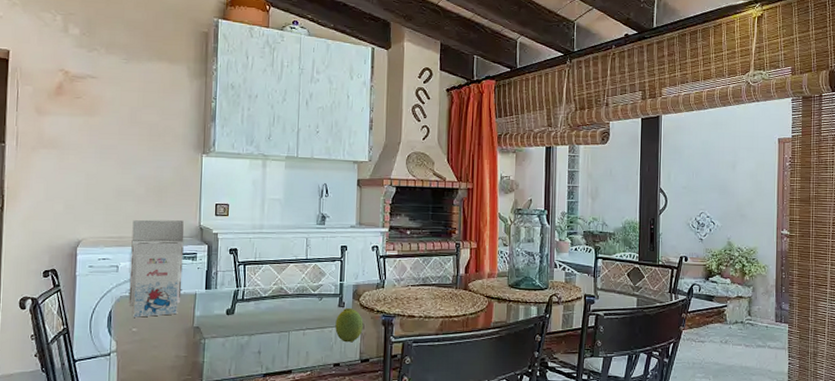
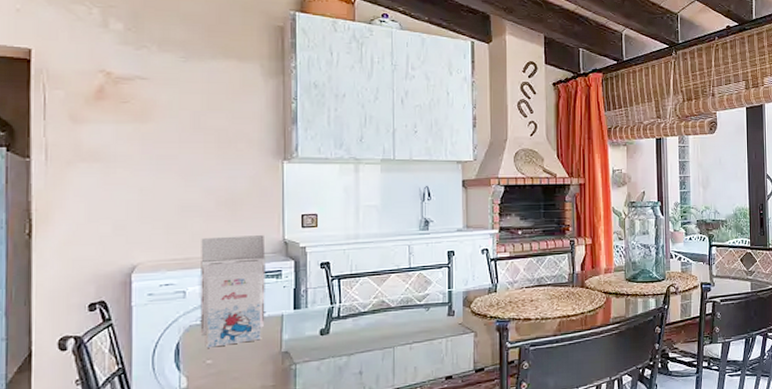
fruit: present [335,307,363,343] -> none [445,316,476,353]

